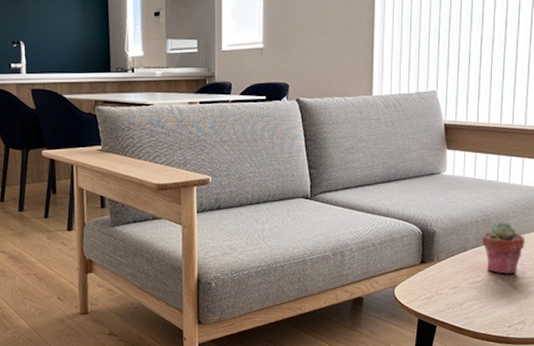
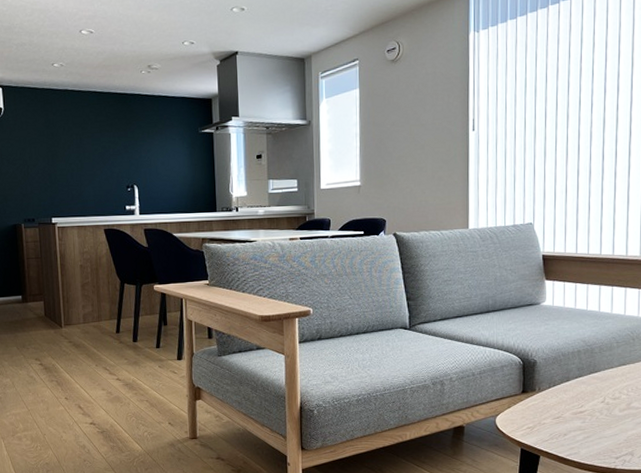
potted succulent: present [481,222,525,275] -> none [584,352,631,405]

